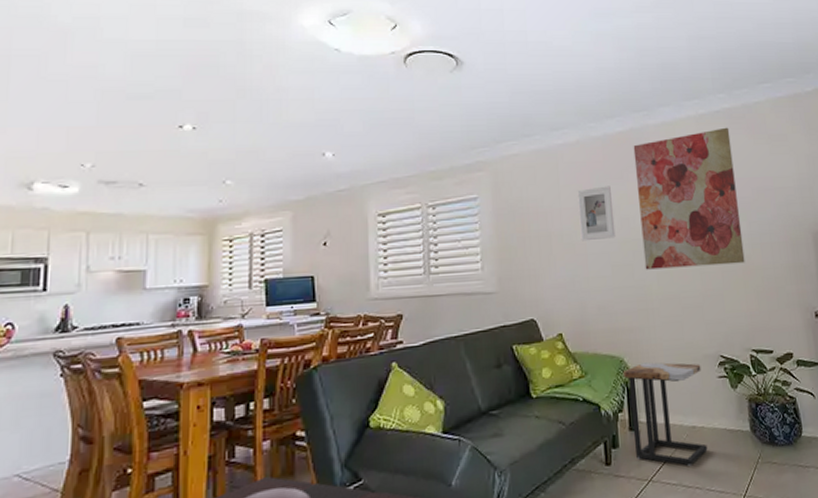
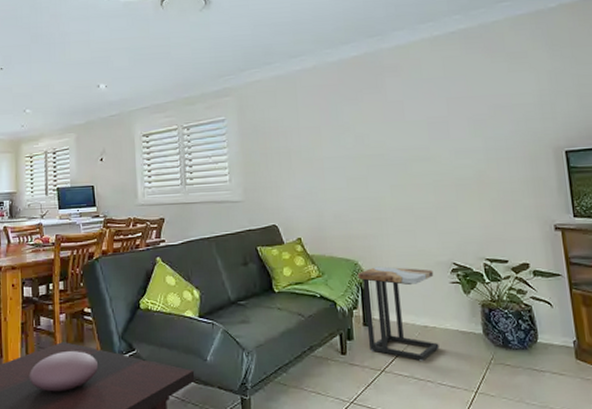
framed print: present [577,186,616,242] -> none [314,106,351,157]
wall art: present [633,127,745,270] -> none [367,47,480,183]

